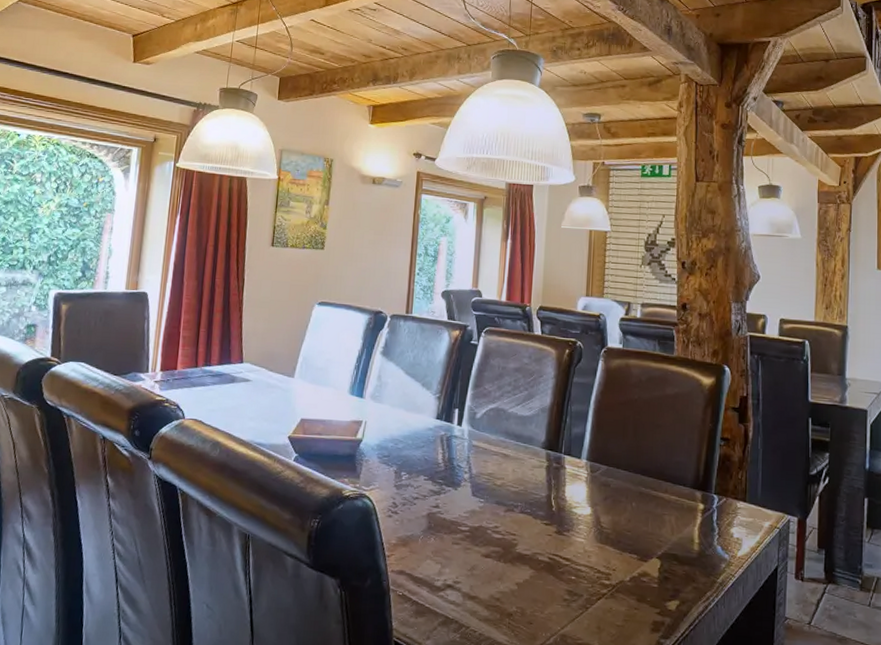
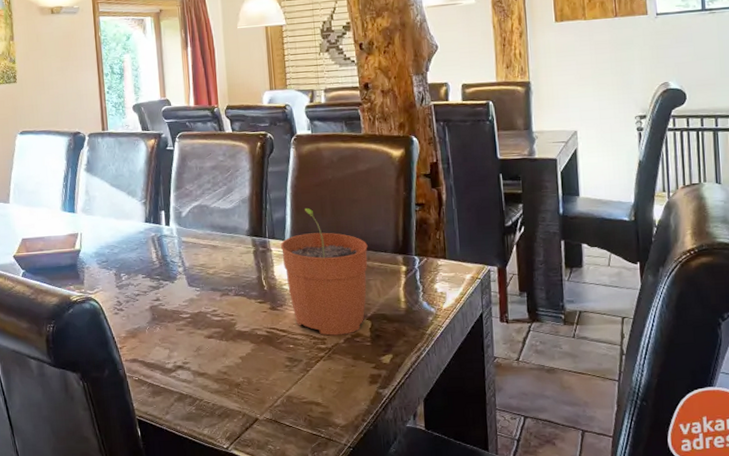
plant pot: none [575,426,667,572] -> present [280,207,368,336]

